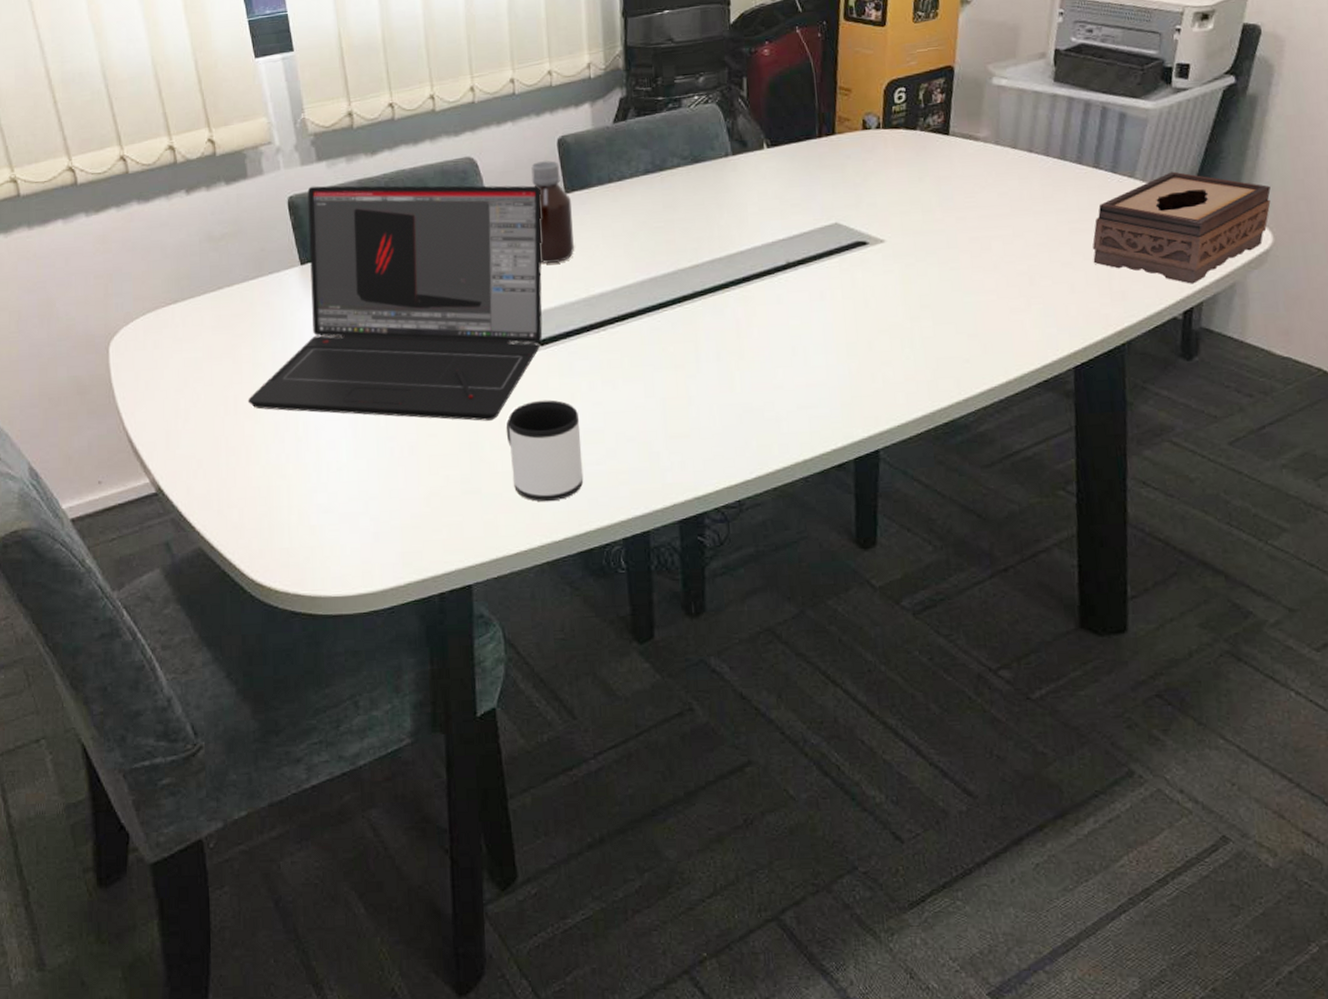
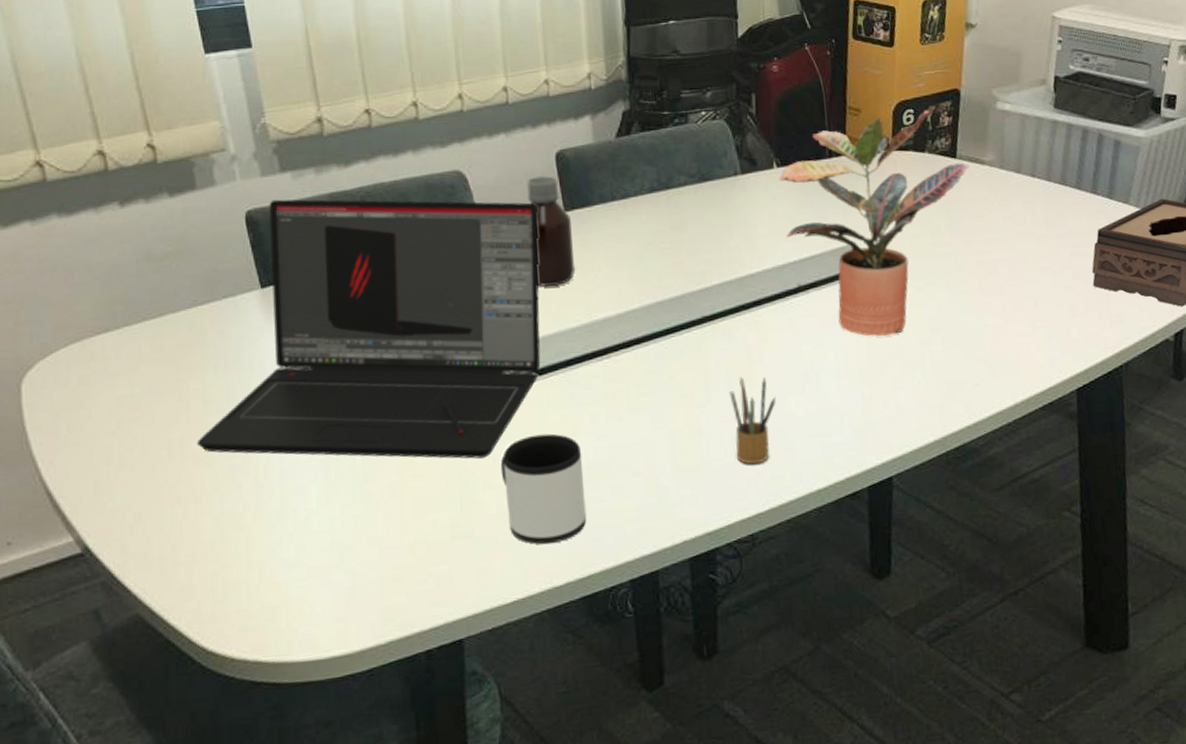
pencil box: none [718,349,764,434] -> present [729,376,776,465]
potted plant: none [769,86,963,312] -> present [779,108,970,336]

